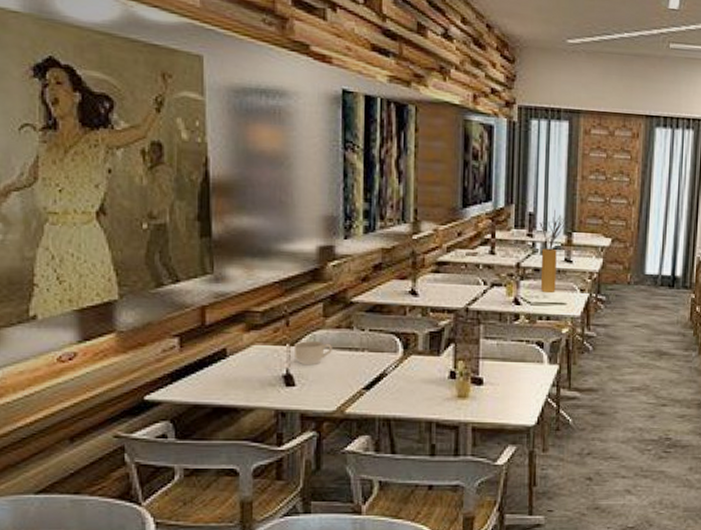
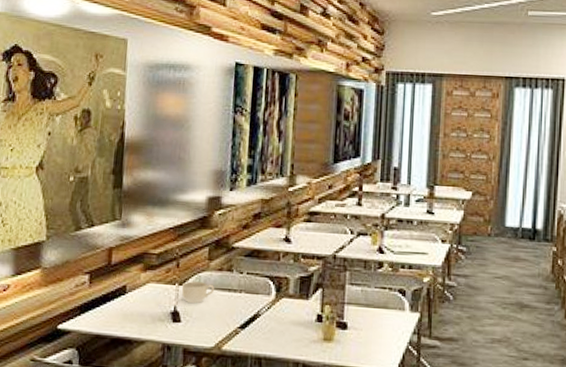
vase: present [539,209,567,292] -> none [403,164,430,242]

